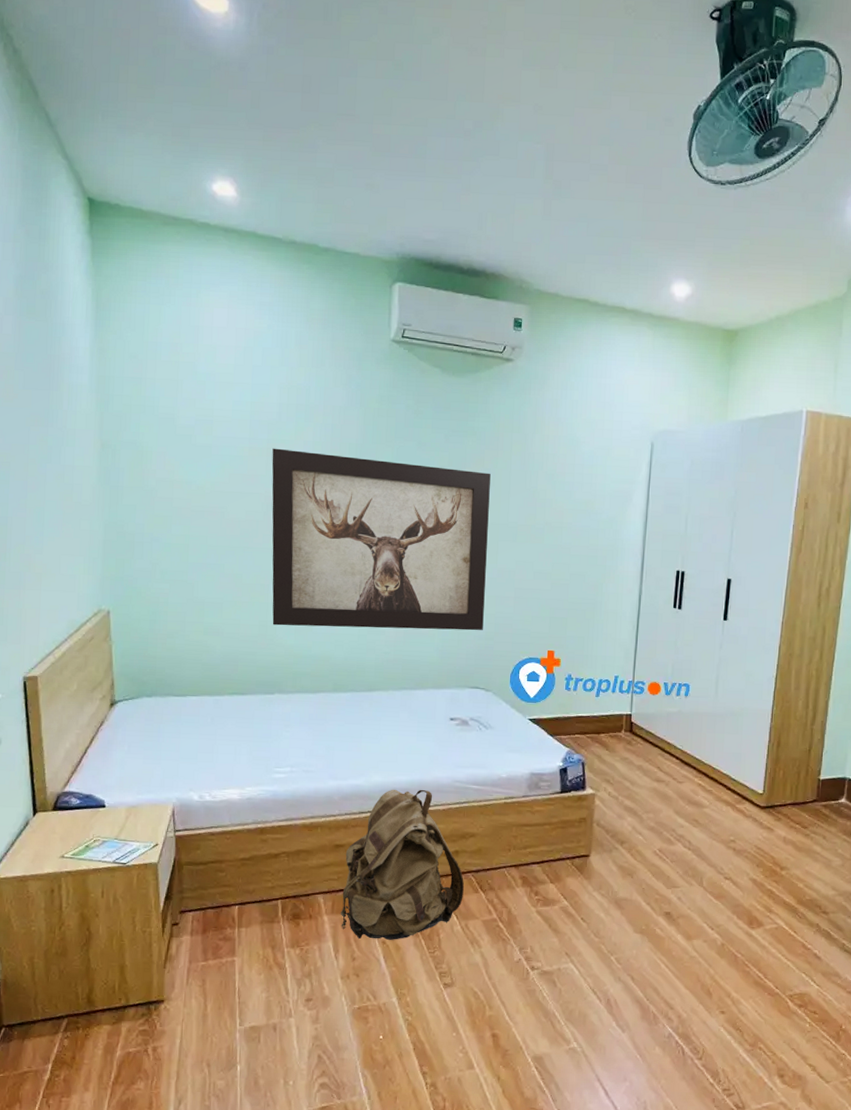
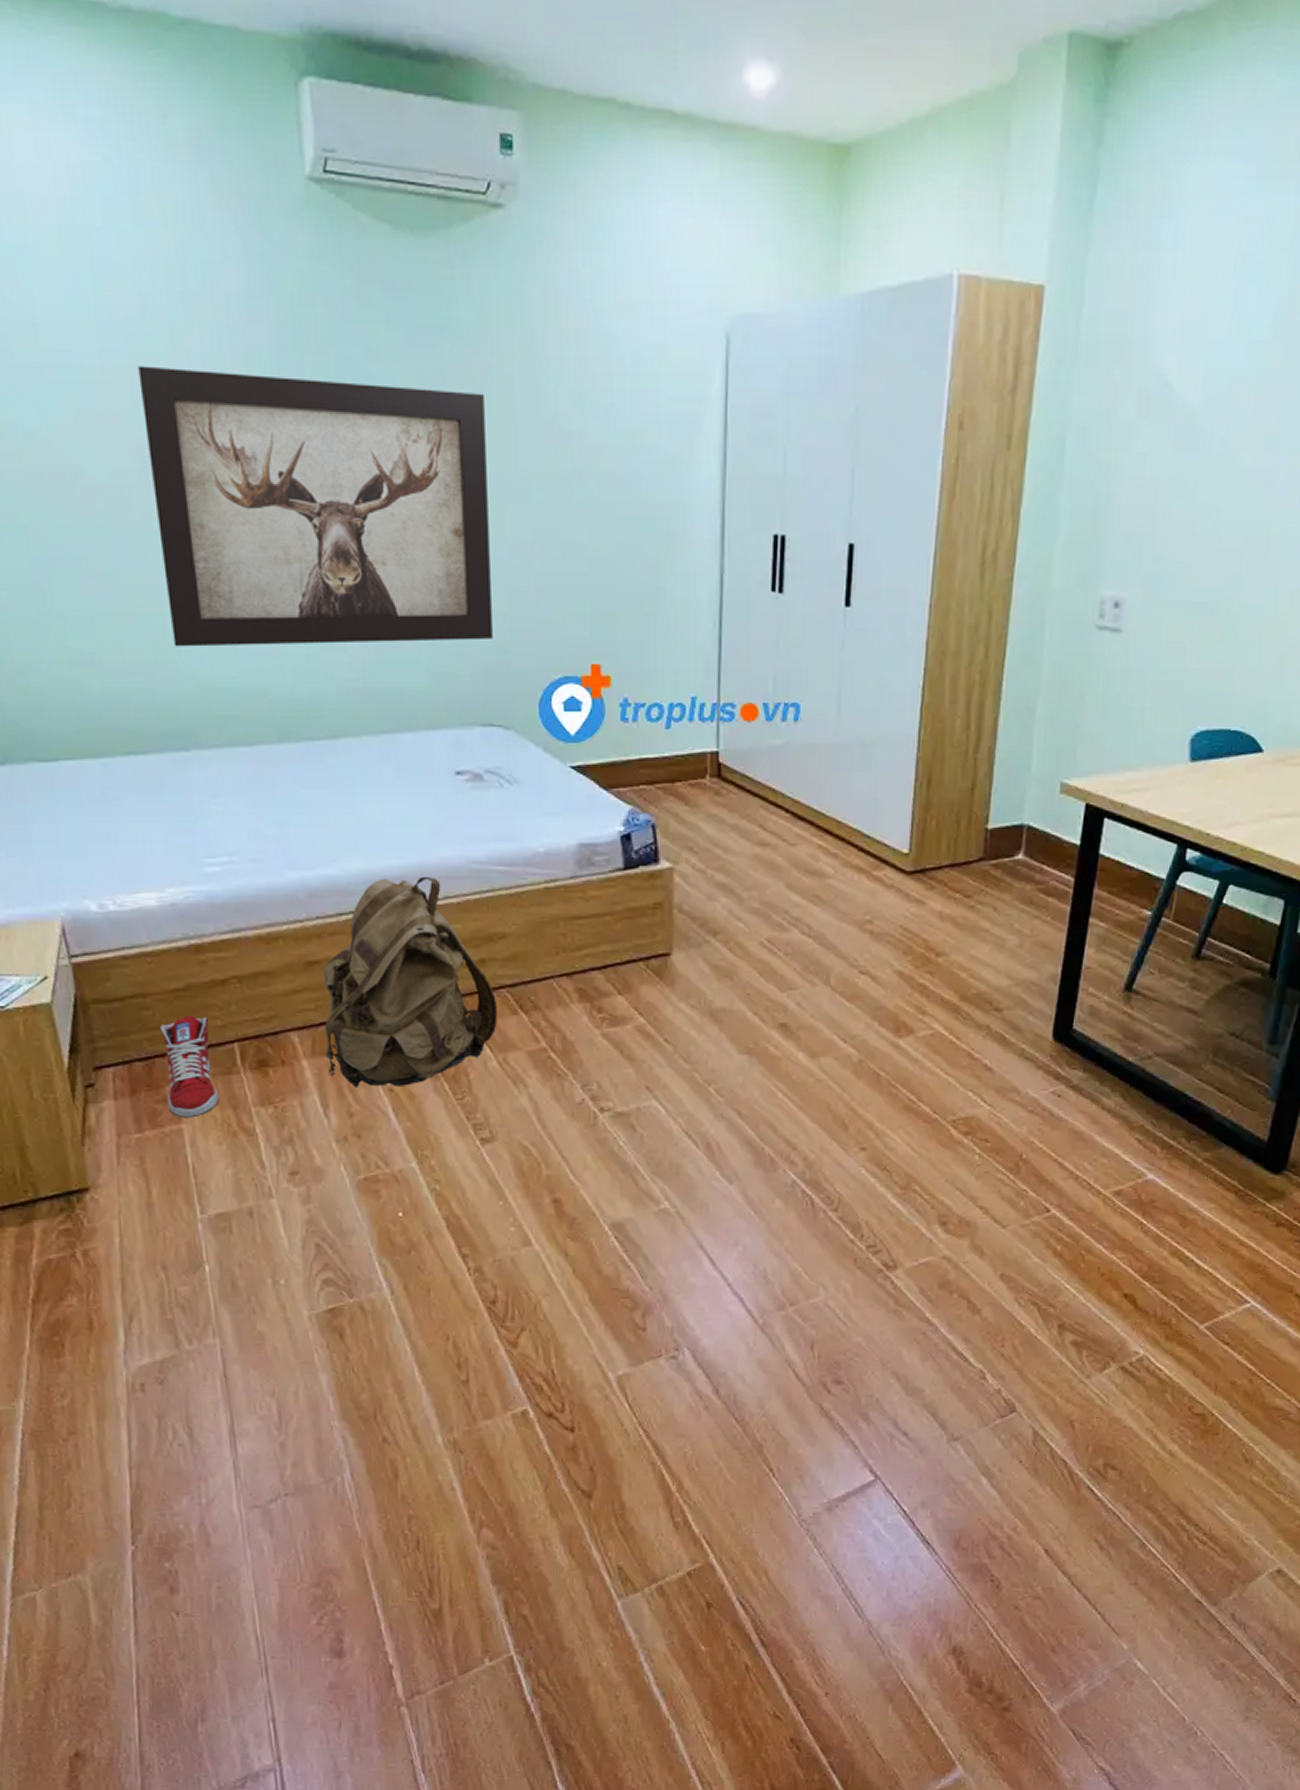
sneaker: none [227,878,263,953] -> present [160,1015,219,1118]

